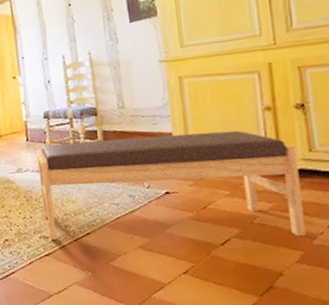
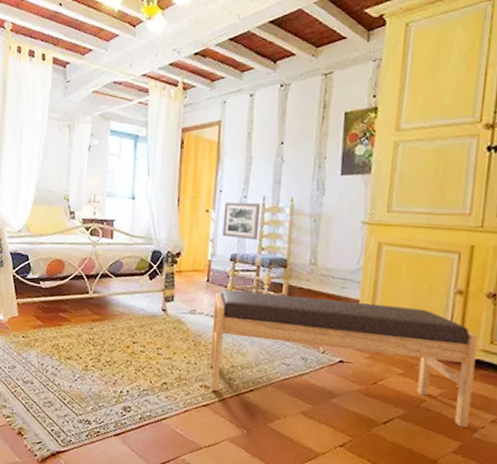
wall art: none [28,62,65,98] -> present [222,202,260,241]

